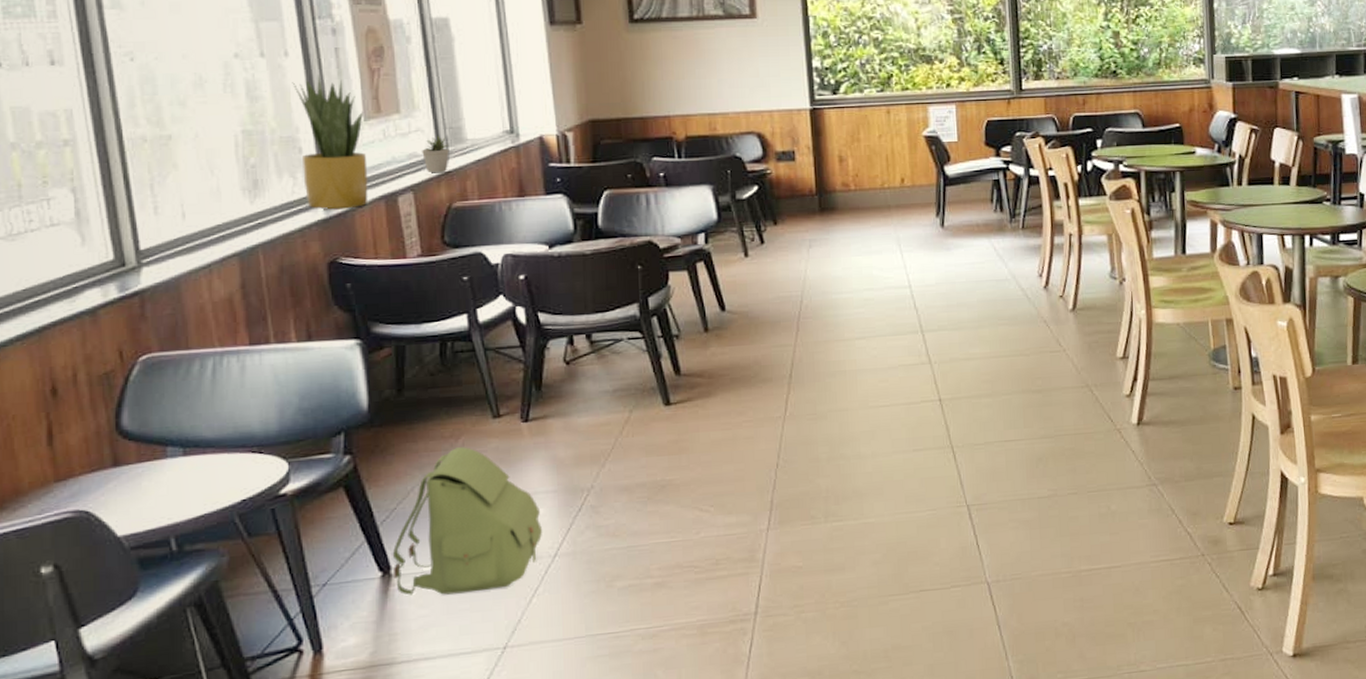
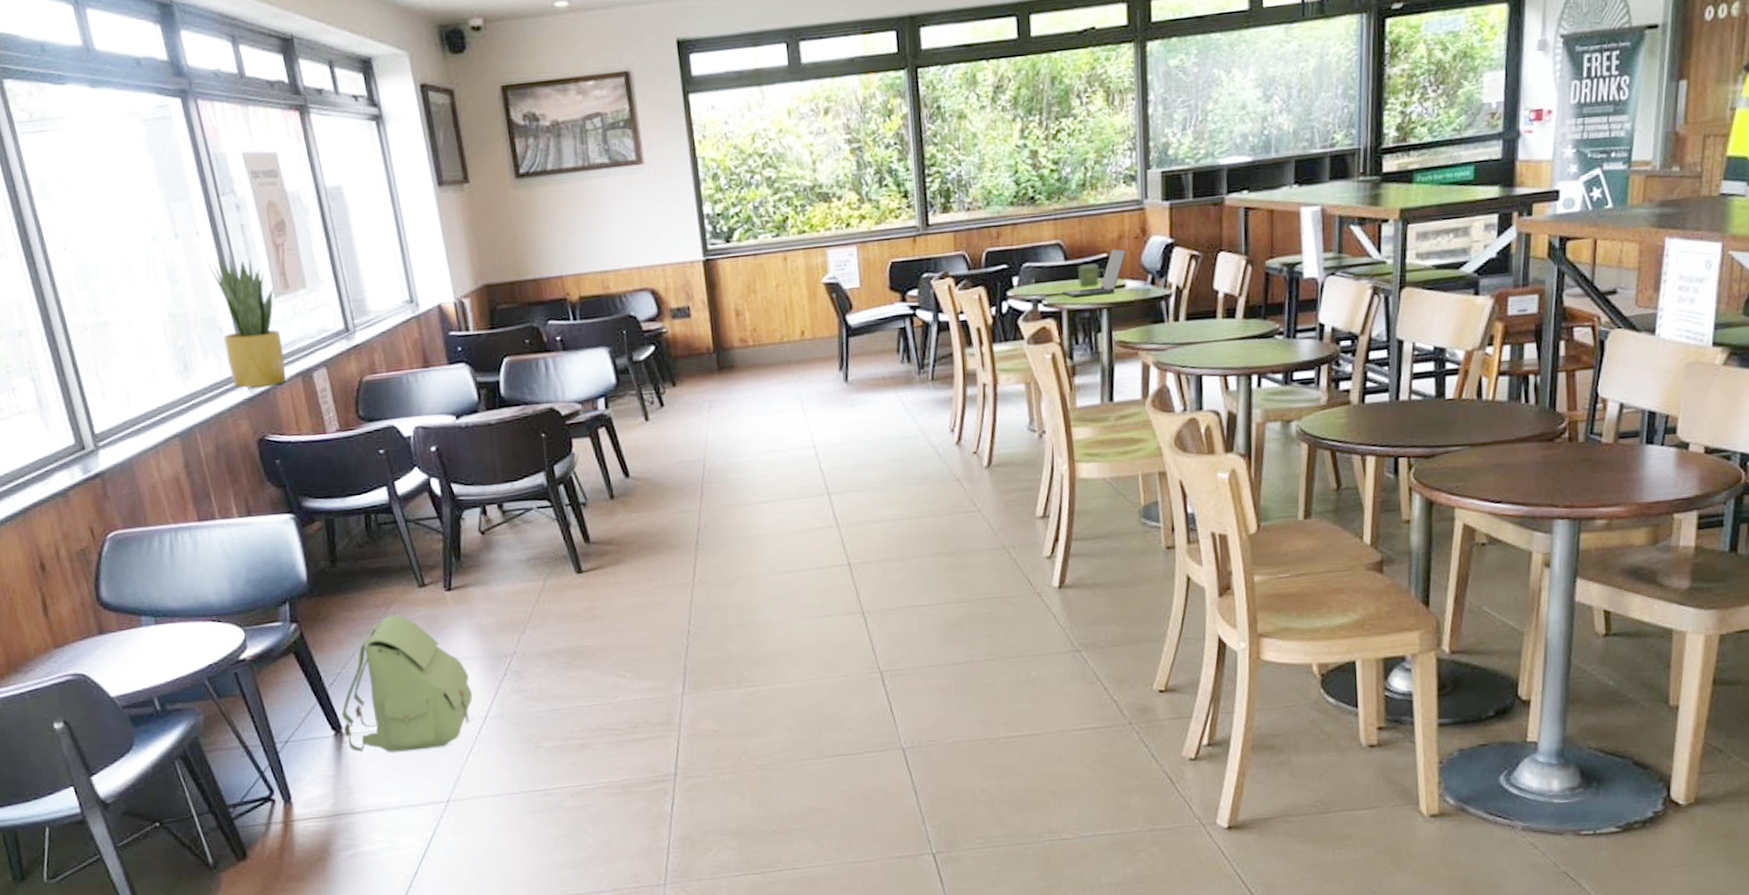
potted plant: present [422,135,449,173] -> none [330,308,356,348]
laptop: none [1140,120,1196,161] -> present [1061,249,1127,298]
mug: none [1154,132,1179,153] -> present [1078,264,1106,289]

